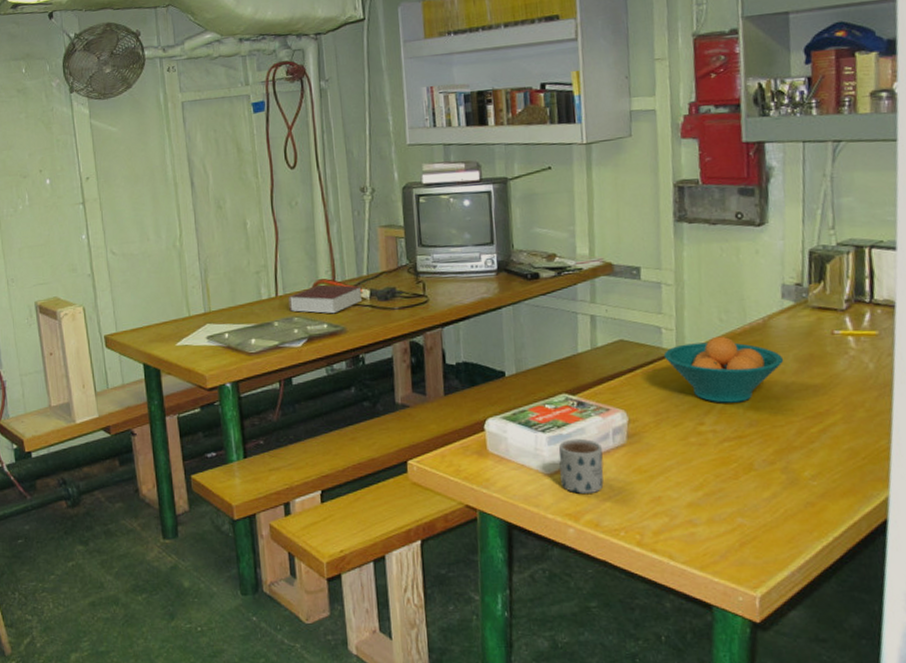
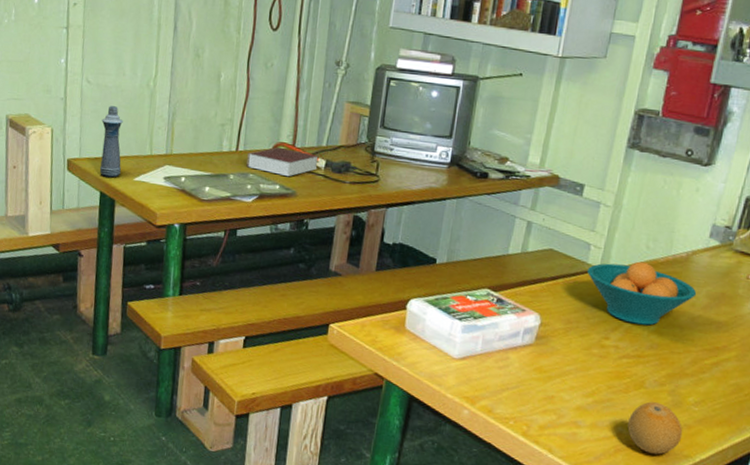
bottle: none [133,273,161,347] -> present [99,106,123,178]
mug: present [558,438,604,494] -> none [466,330,511,383]
fruit: none [746,484,808,541] -> present [627,401,683,455]

